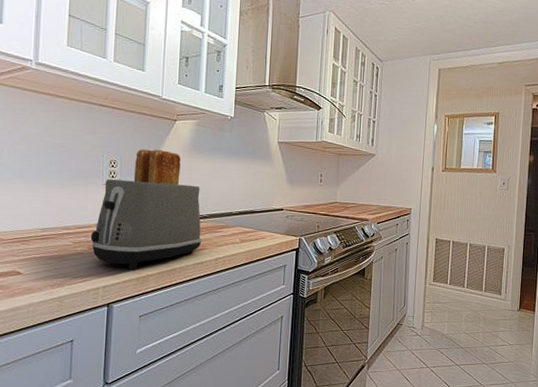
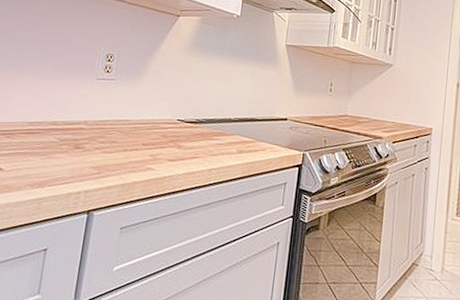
toaster: present [90,149,202,270] -> none [77,44,199,175]

